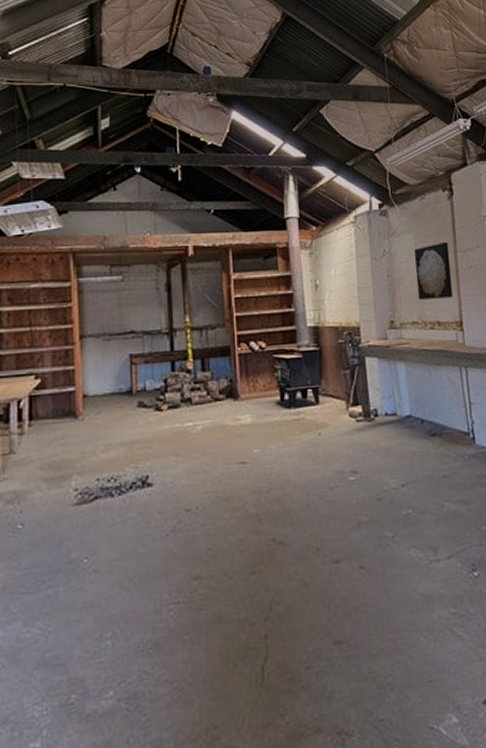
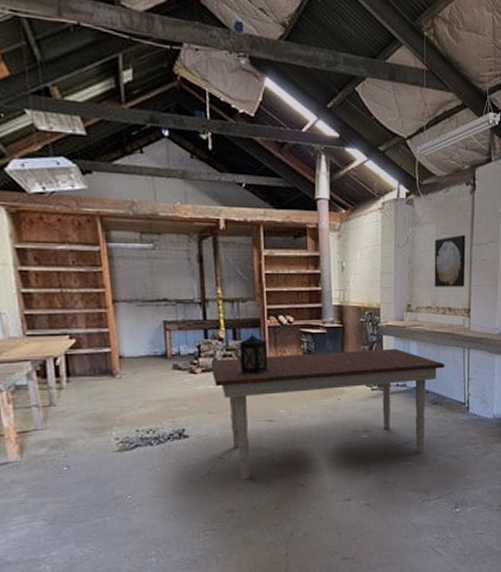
dining table: none [179,371,441,537] -> present [212,348,445,480]
lantern: none [207,361,242,410] -> present [238,332,270,376]

